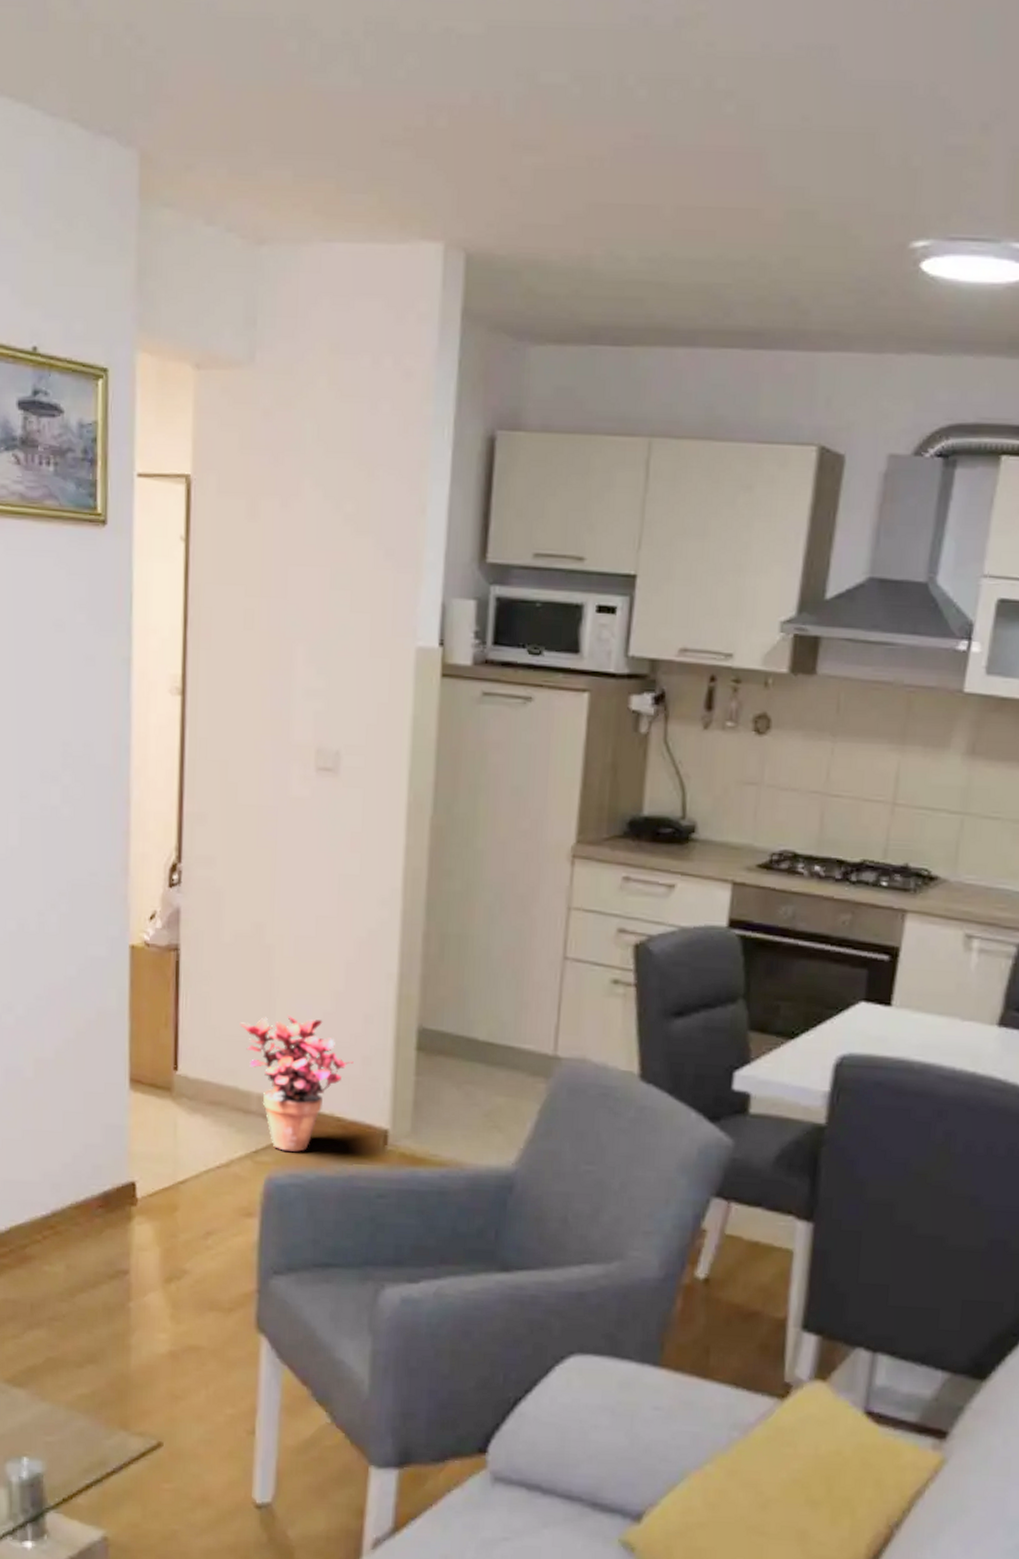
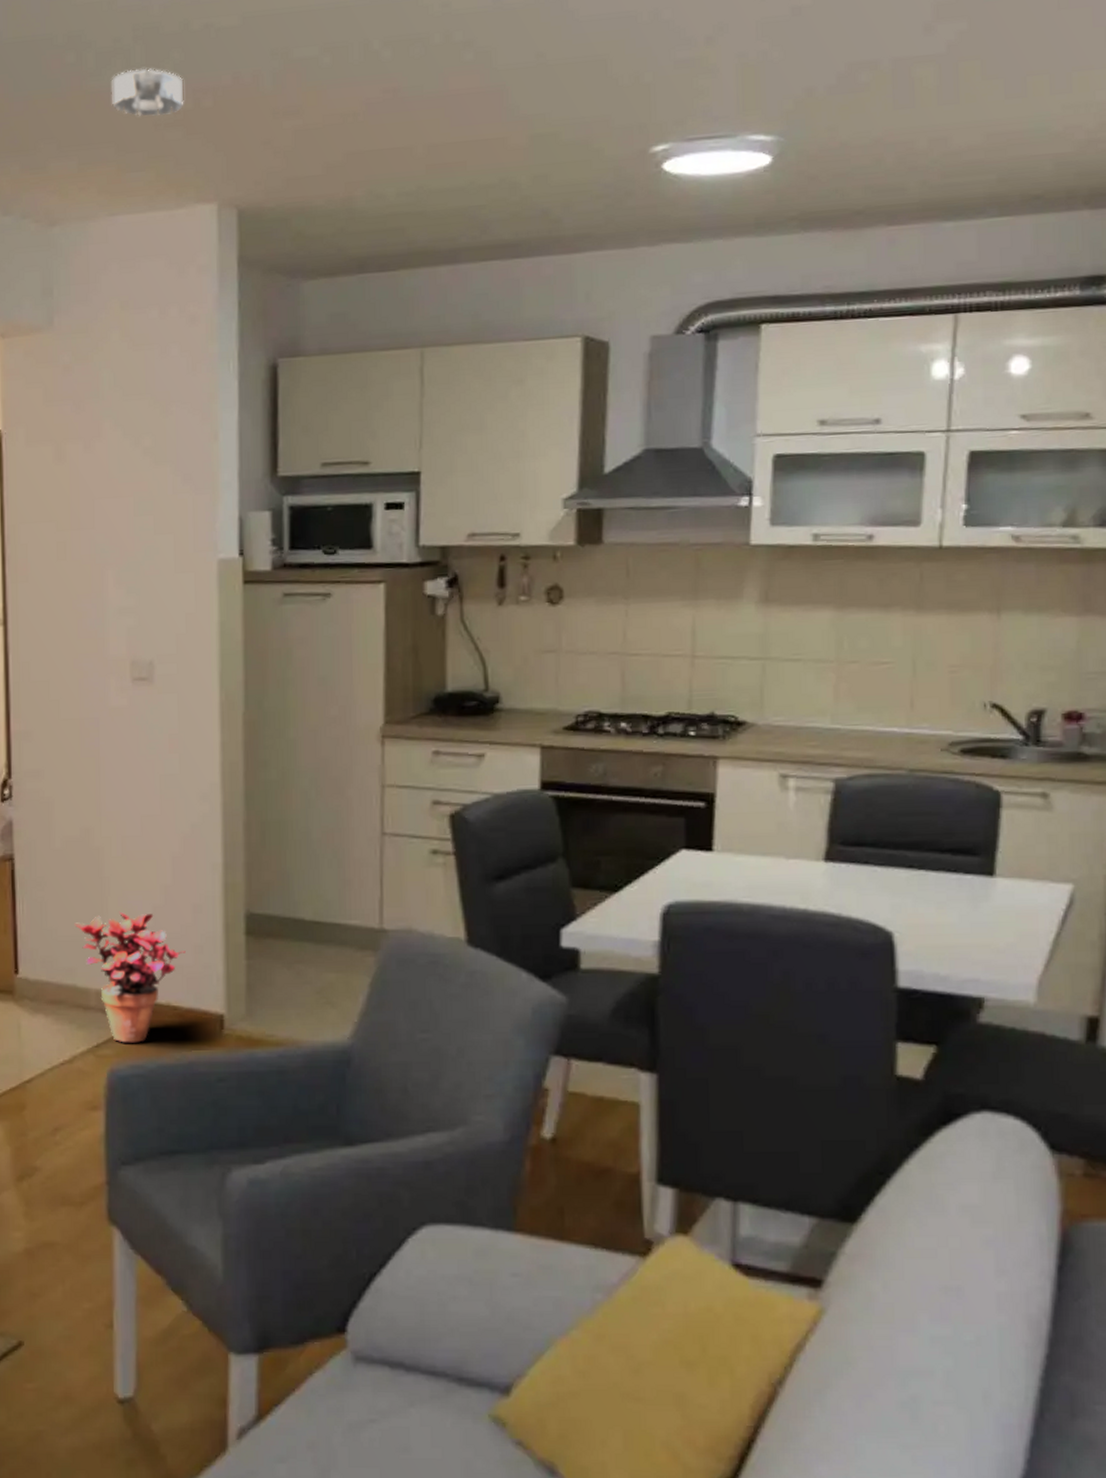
smoke detector: none [336,70,416,131] -> present [112,68,184,117]

